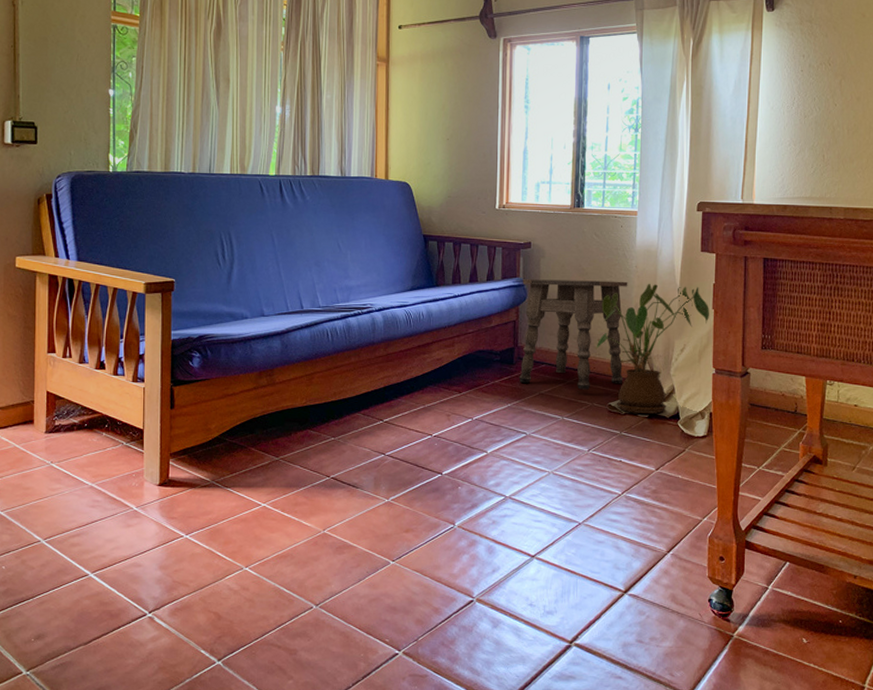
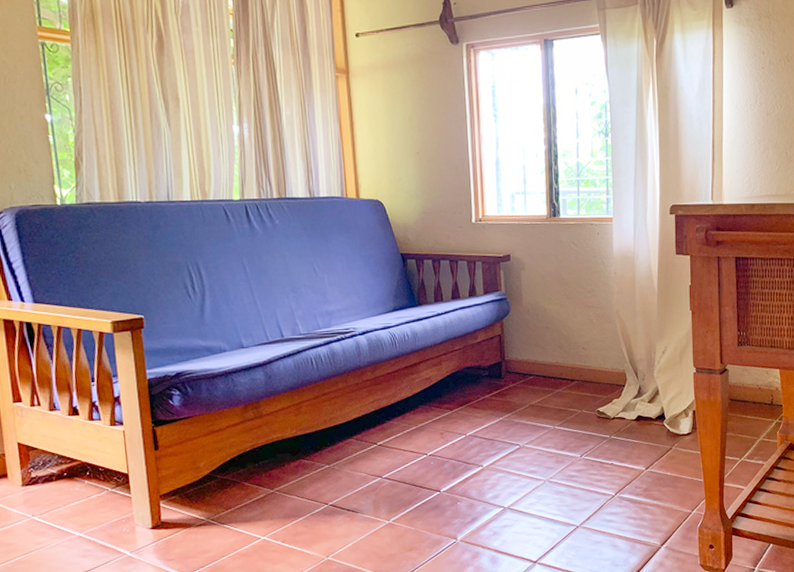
side table: present [519,279,628,390] -> none [504,288,610,398]
house plant: present [596,284,709,414] -> none [581,289,687,417]

